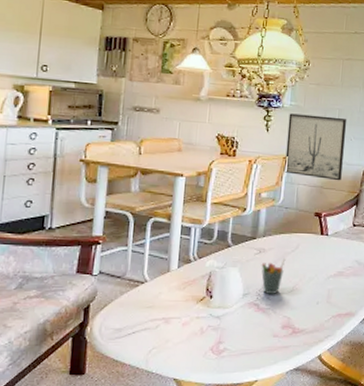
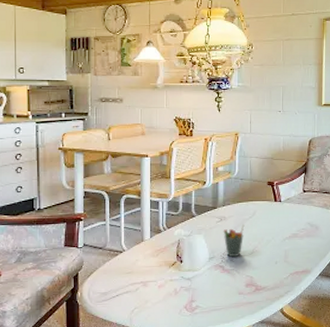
wall art: present [284,113,347,181] -> none [237,93,291,152]

